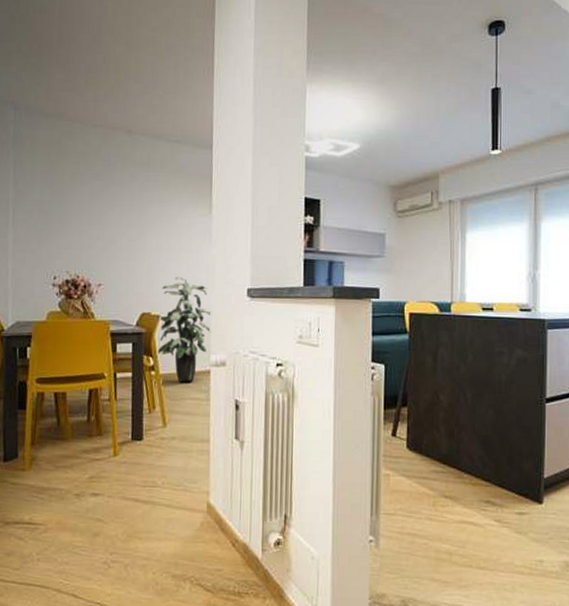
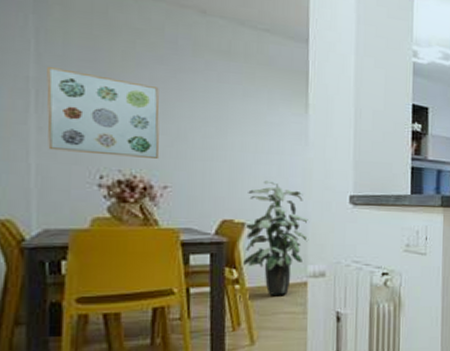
wall art: none [20,190,96,260] -> present [47,67,160,159]

